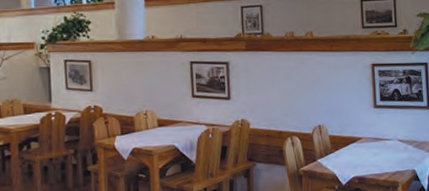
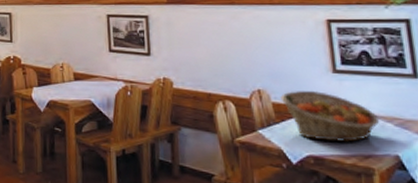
fruit basket: none [335,124,404,164] -> present [280,91,380,143]

